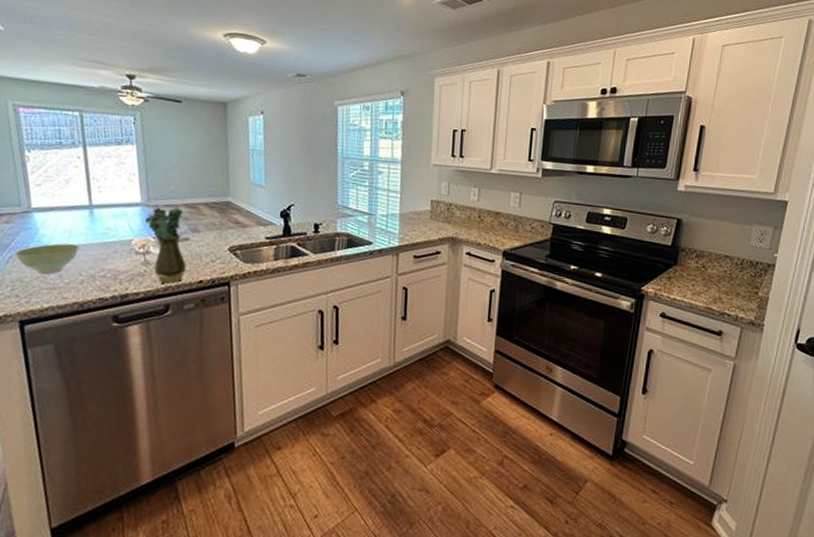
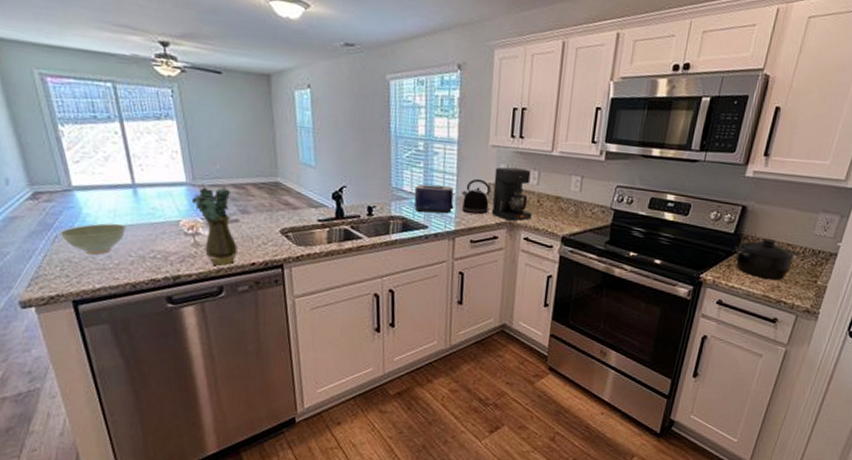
toaster: none [359,202,400,230] -> present [414,184,457,214]
kettle: none [404,196,434,231] -> present [461,178,491,215]
coffee maker: none [433,184,474,236] -> present [491,167,532,221]
saucepan: none [672,249,738,293] -> present [734,237,800,281]

